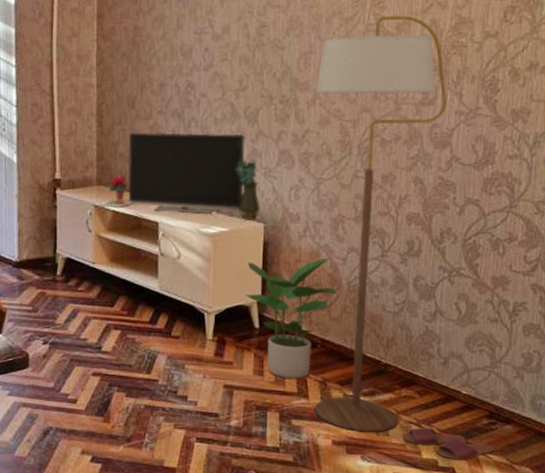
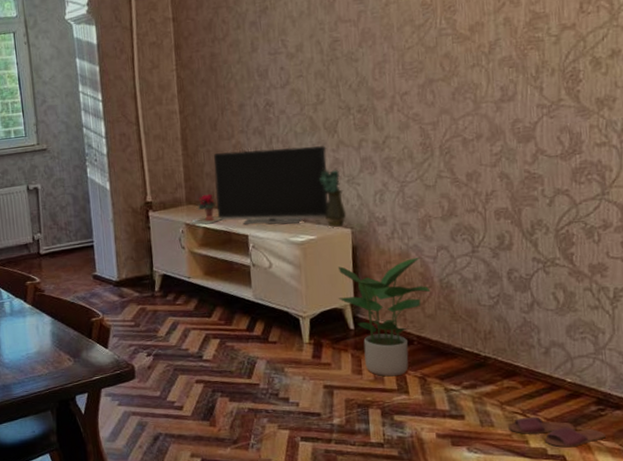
floor lamp: present [314,15,447,432] -> none [392,16,528,424]

